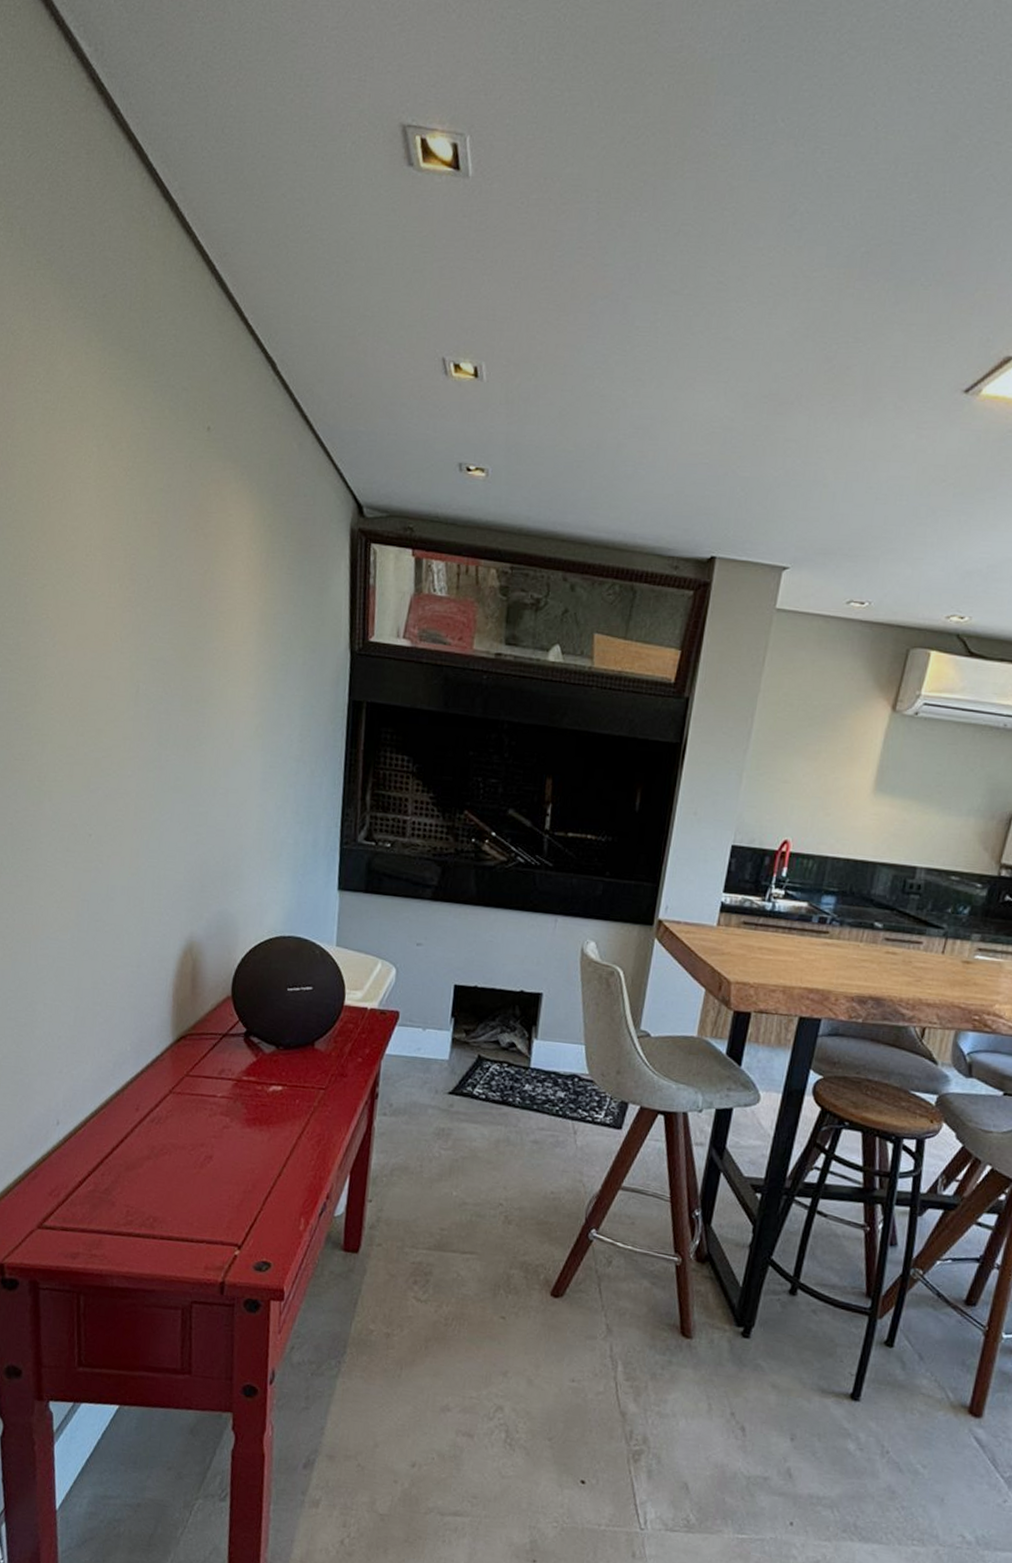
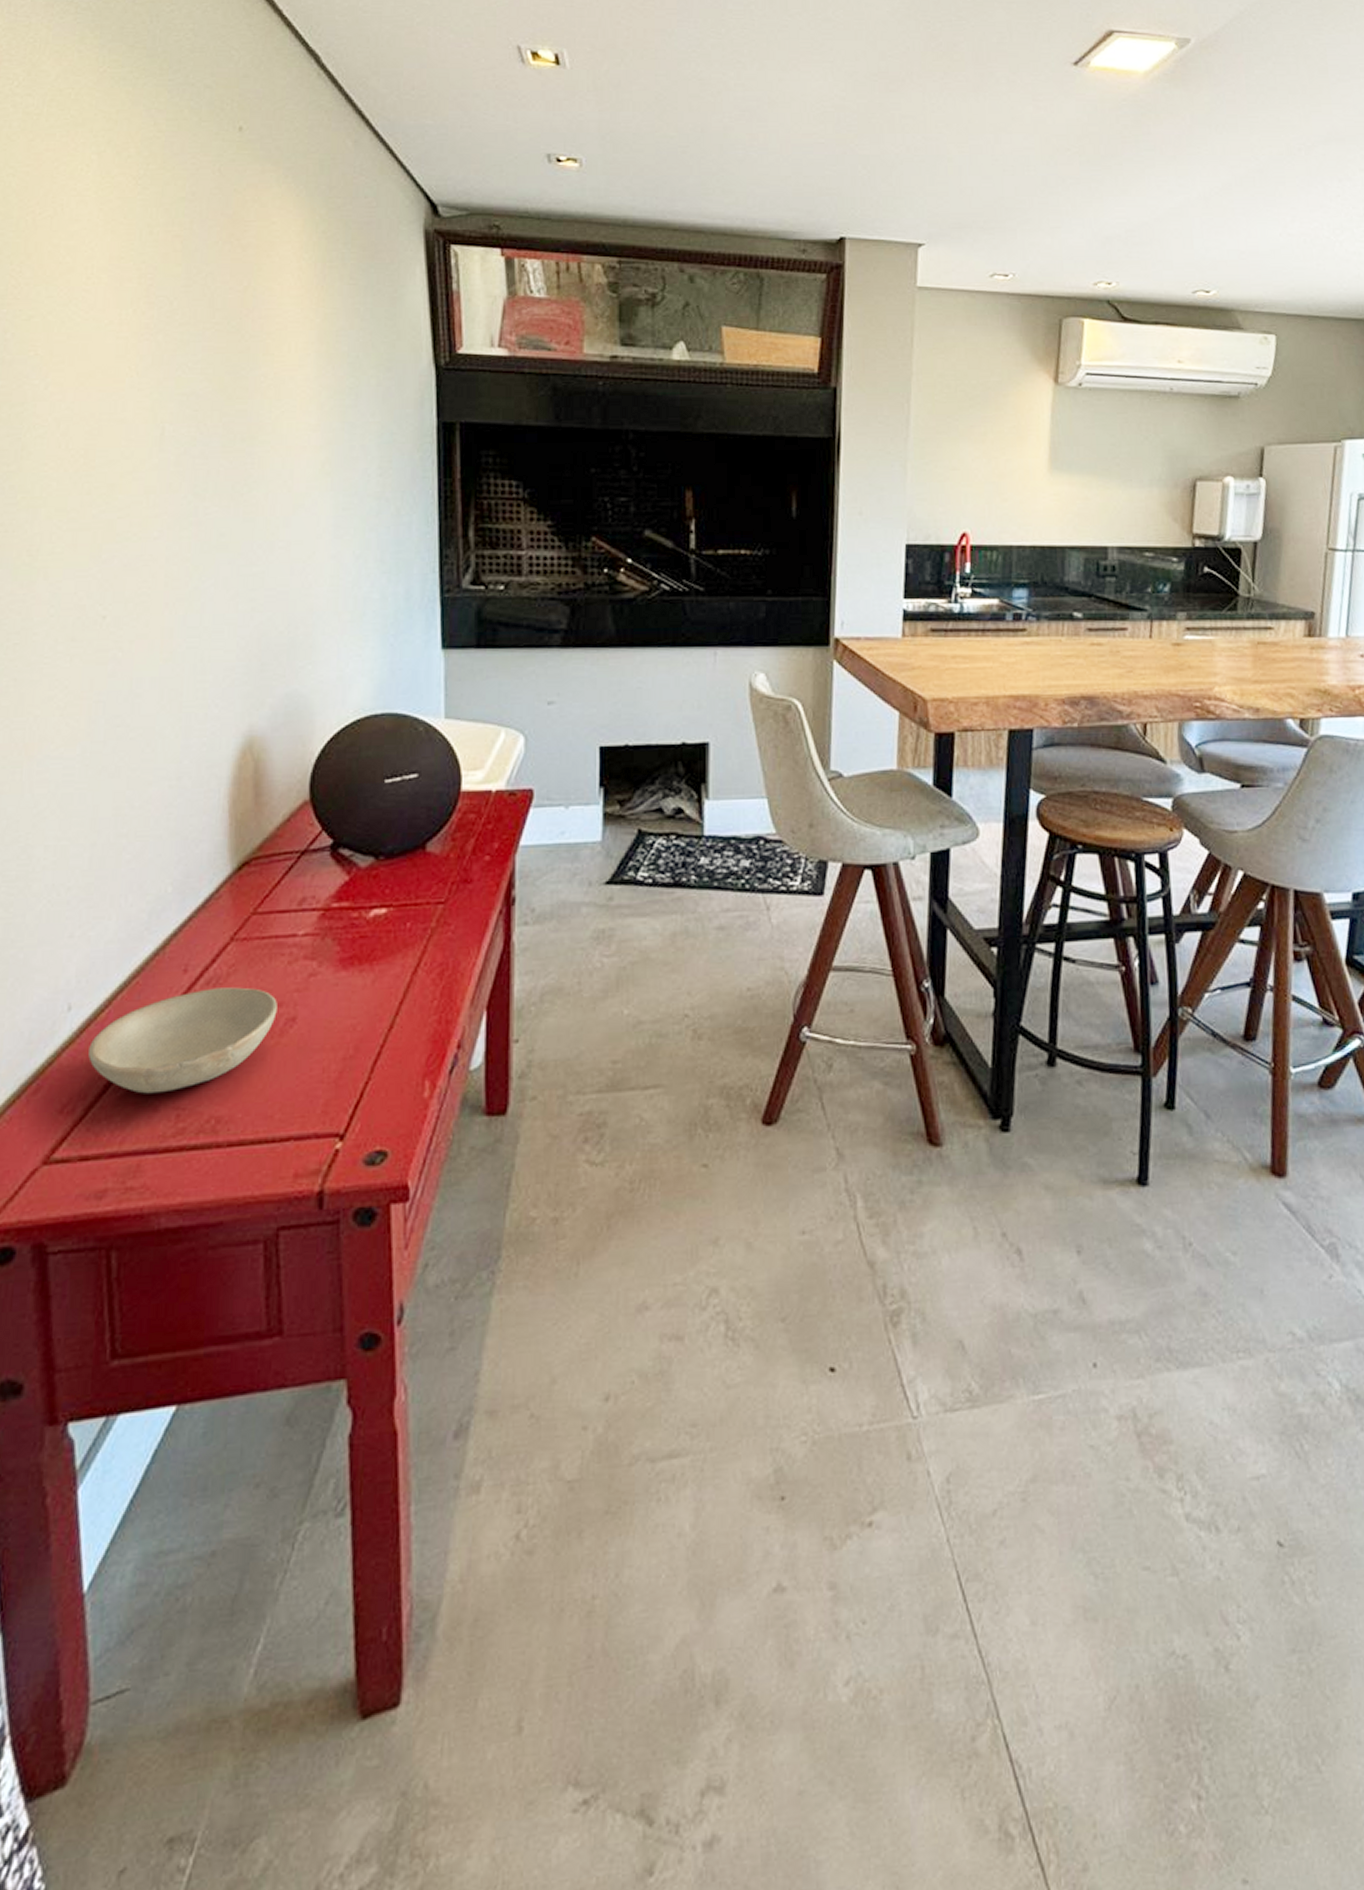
bowl: none [69,1125,200,1194] -> present [88,987,277,1094]

